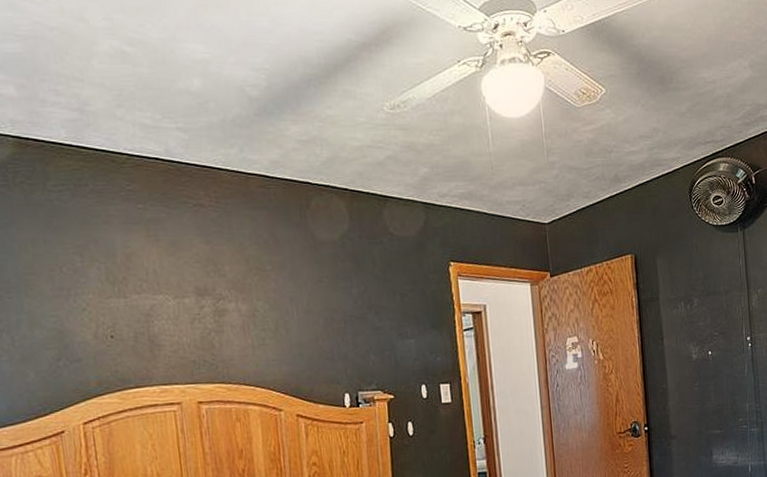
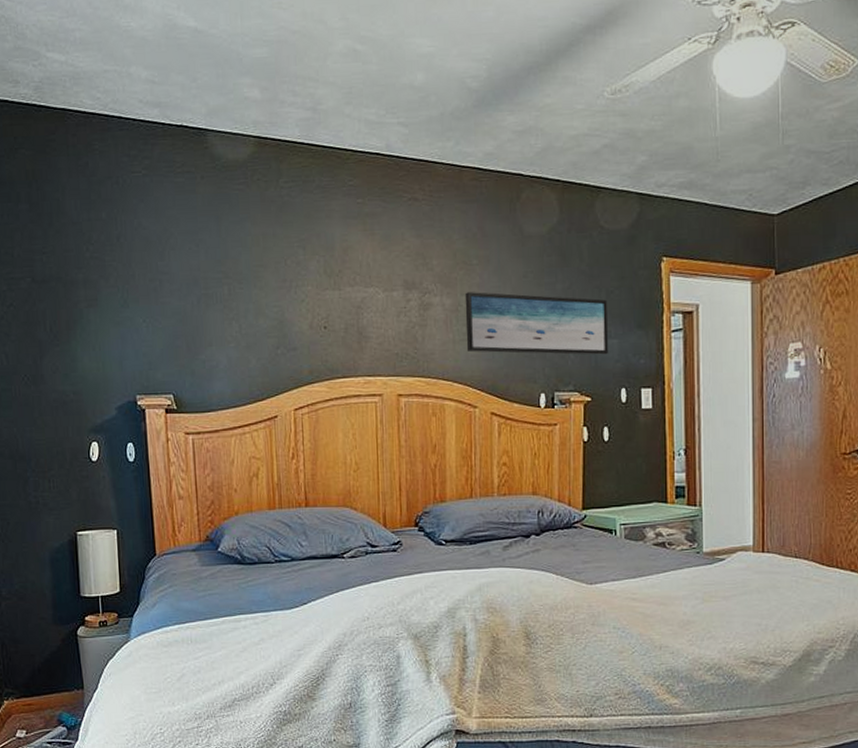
wall art: none [260,297,407,357] -> present [465,292,608,355]

